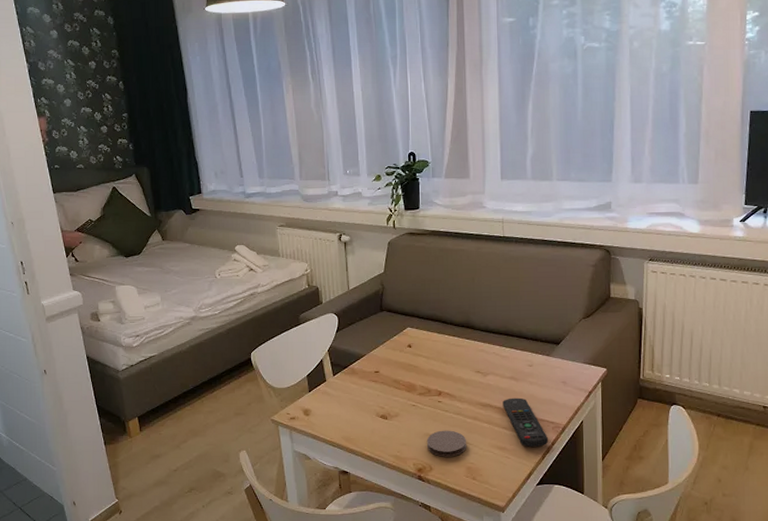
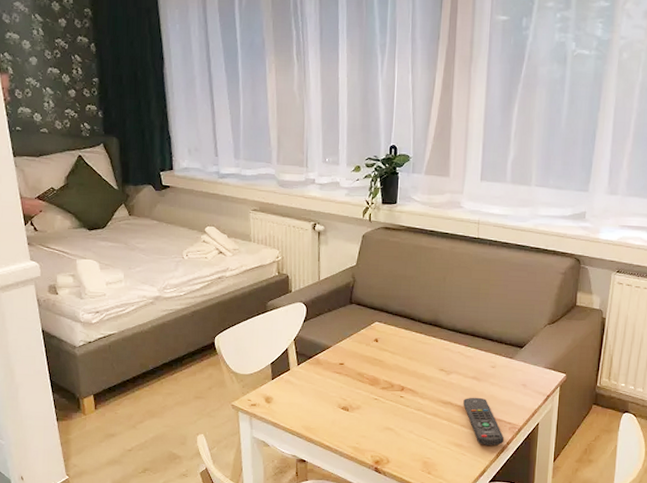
coaster: present [426,430,467,457] -> none [385,425,425,451]

